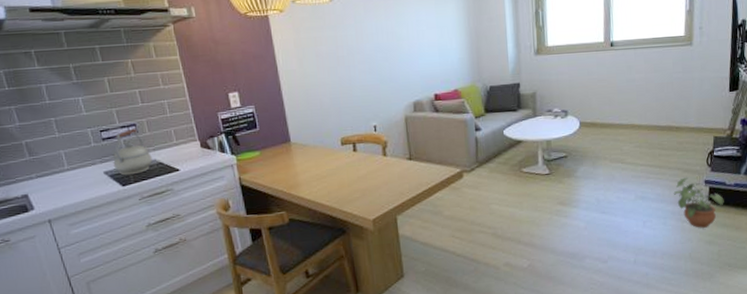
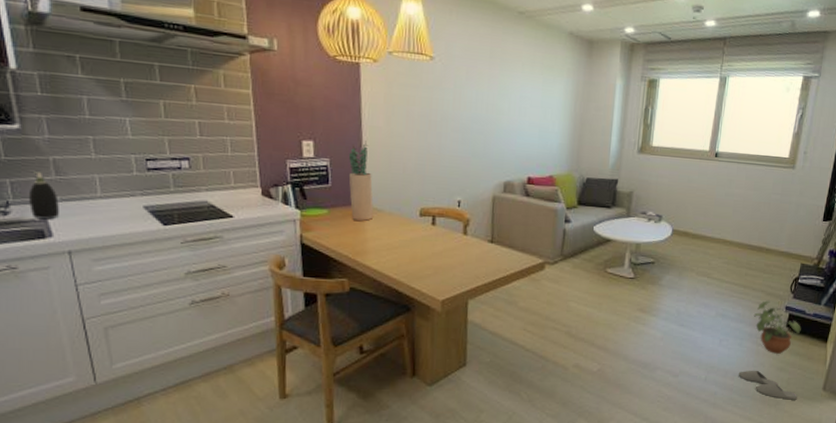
soap dispenser: none [10,155,37,196] -> present [28,172,59,220]
kettle: present [112,128,152,176] -> none [156,162,203,215]
vase: none [271,84,301,159] -> present [348,140,374,222]
slippers: none [667,246,732,272] -> present [738,370,798,400]

